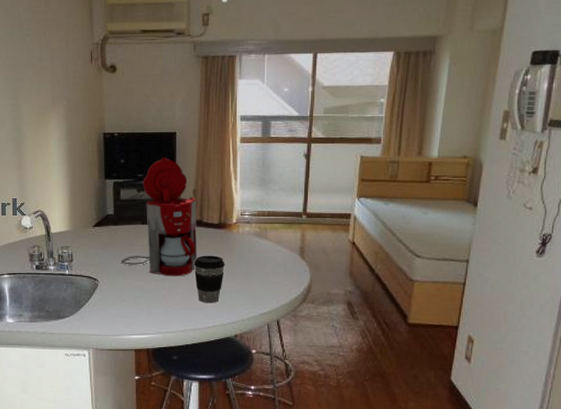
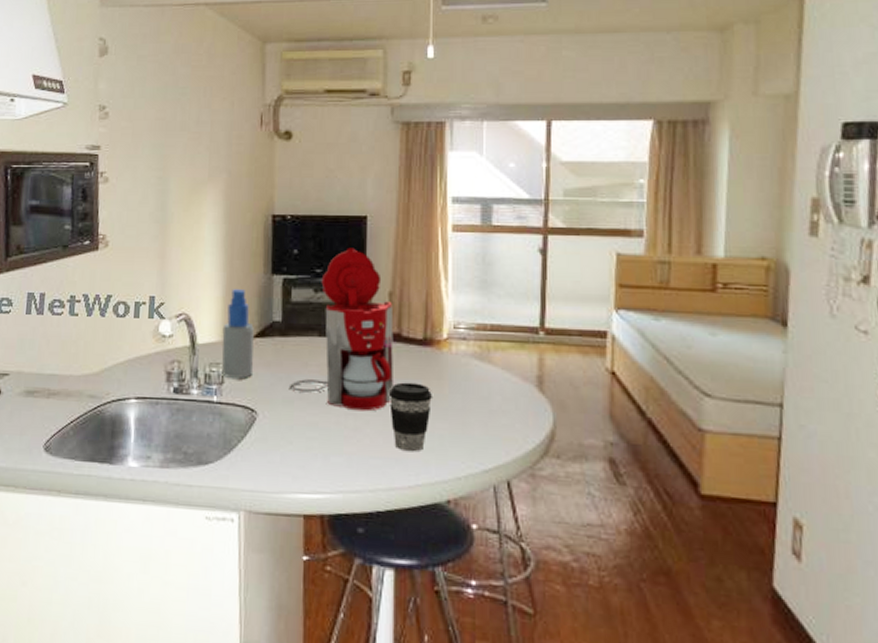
spray bottle: none [70,191,95,257] -> present [221,289,254,378]

